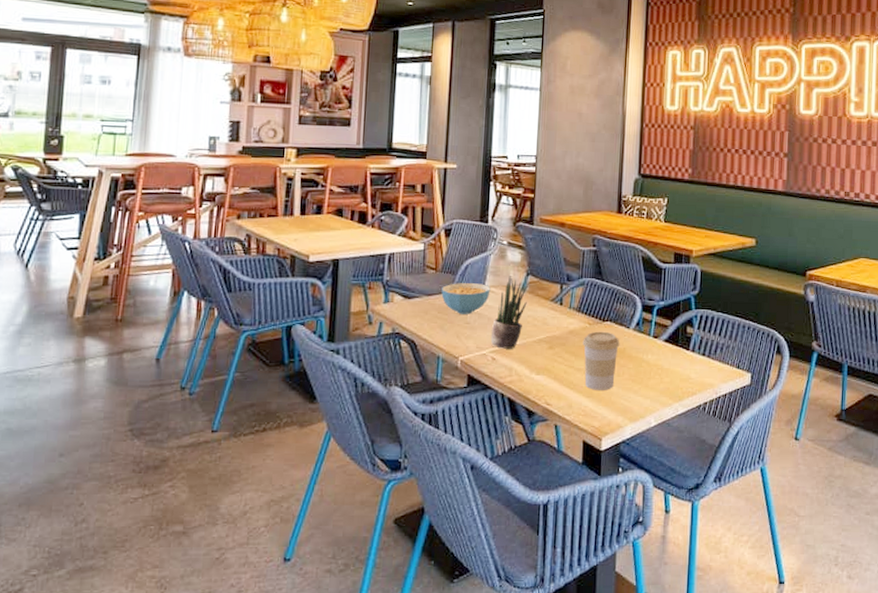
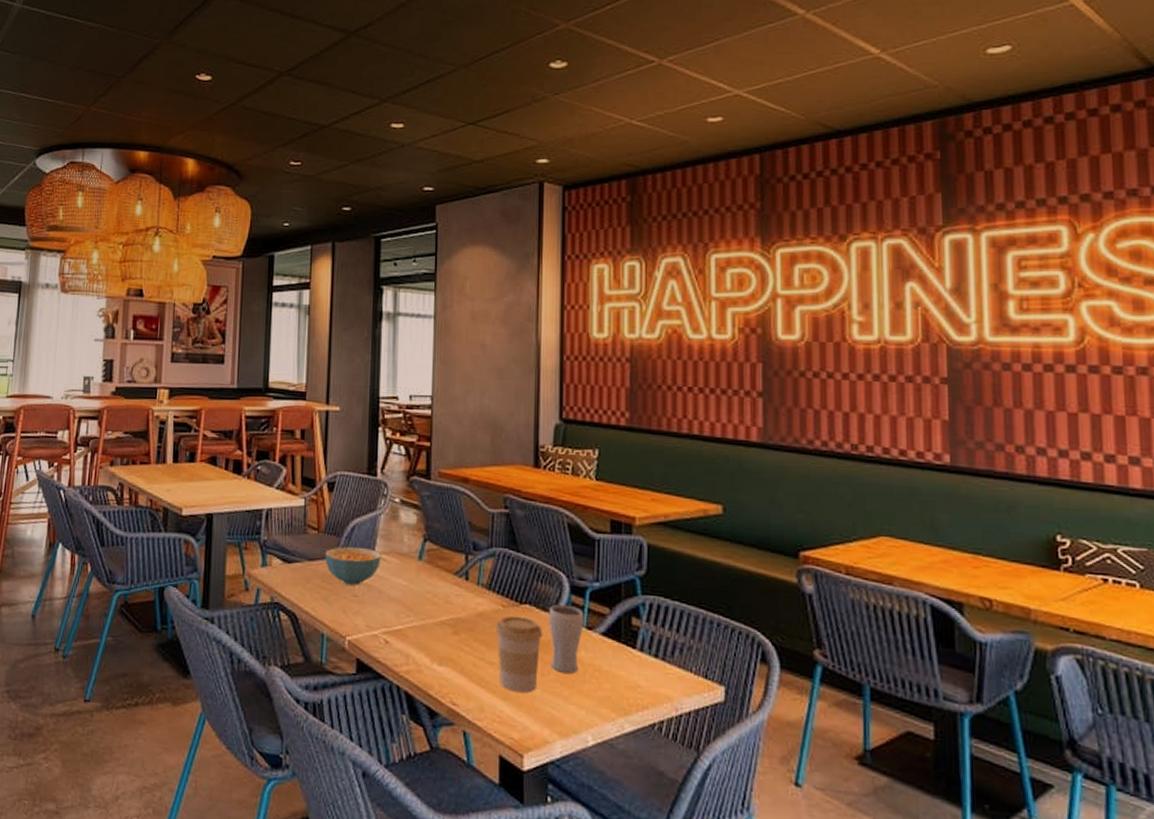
potted plant: present [490,276,529,349] -> none [382,541,427,631]
drinking glass: none [624,320,652,372] -> present [548,604,585,674]

